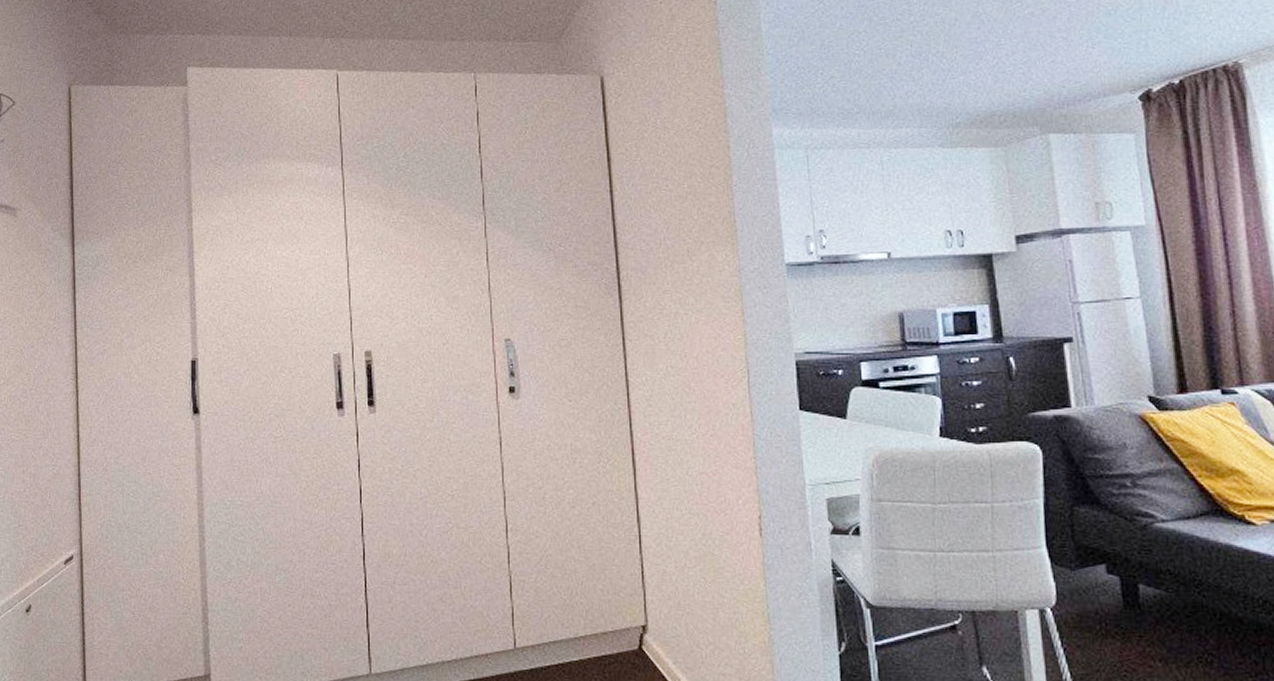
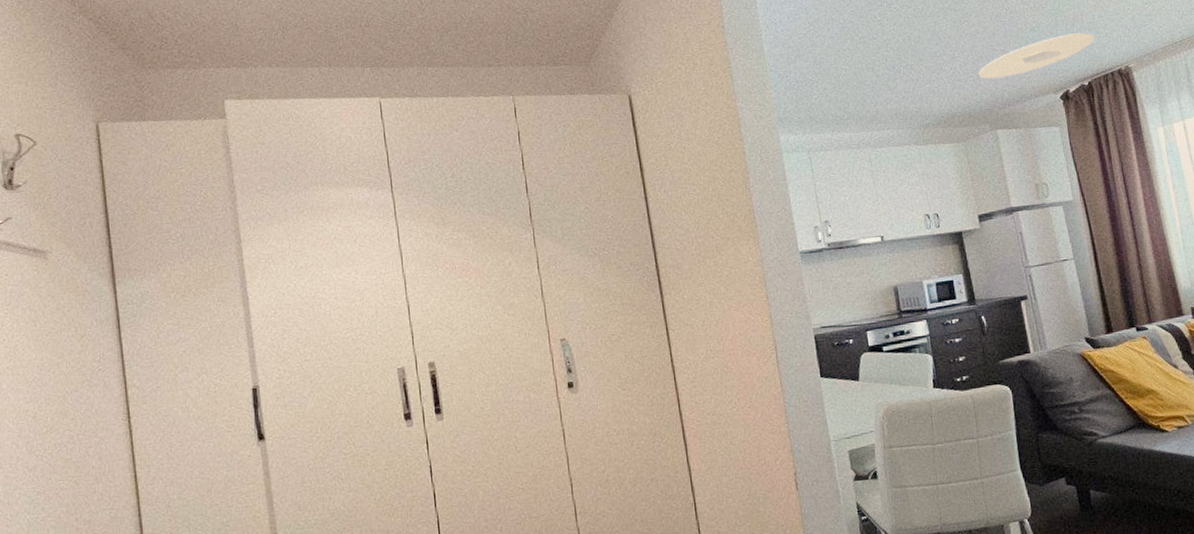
ceiling light: none [1030,18,1194,73] -> present [979,32,1095,79]

